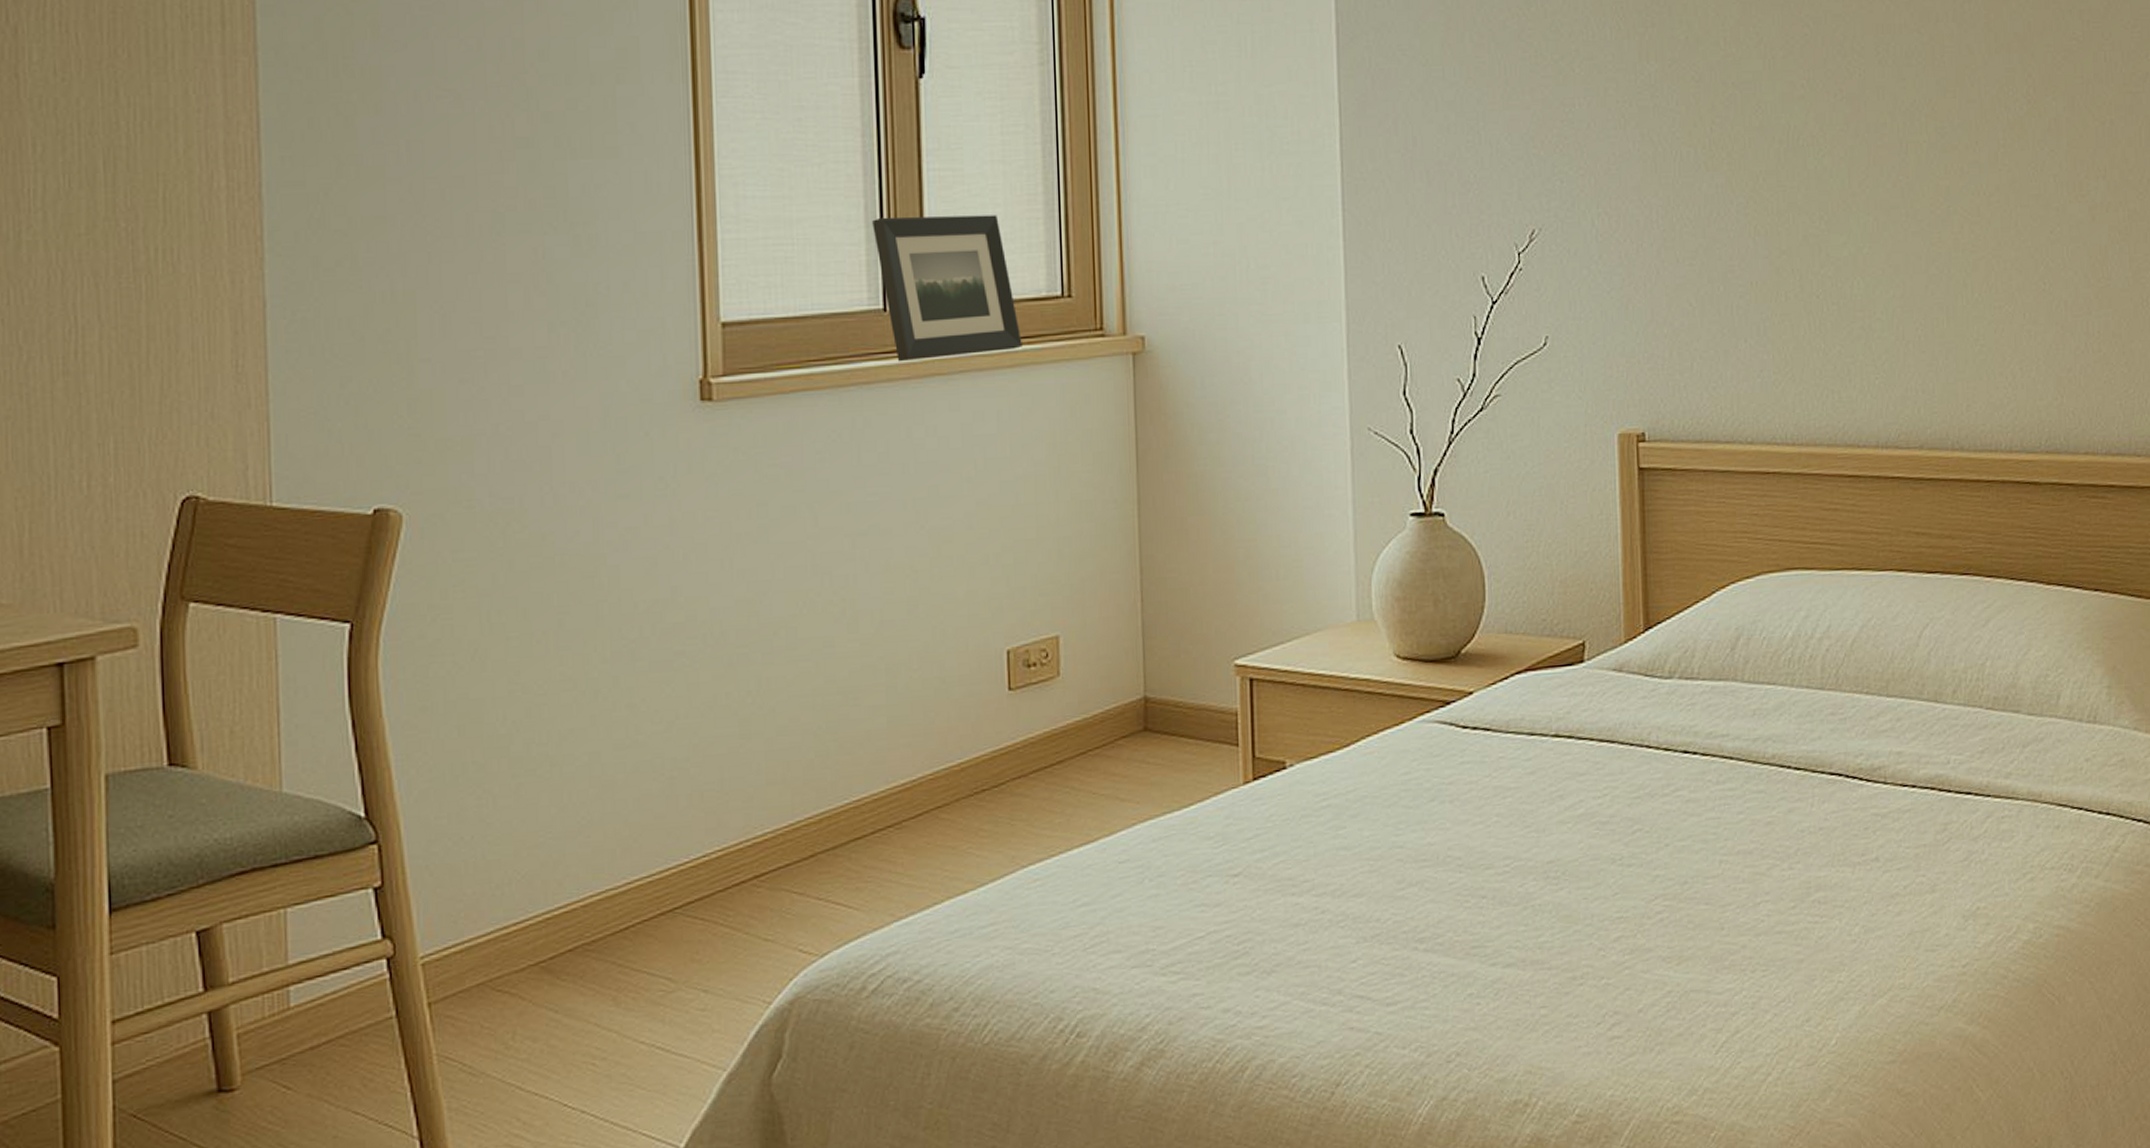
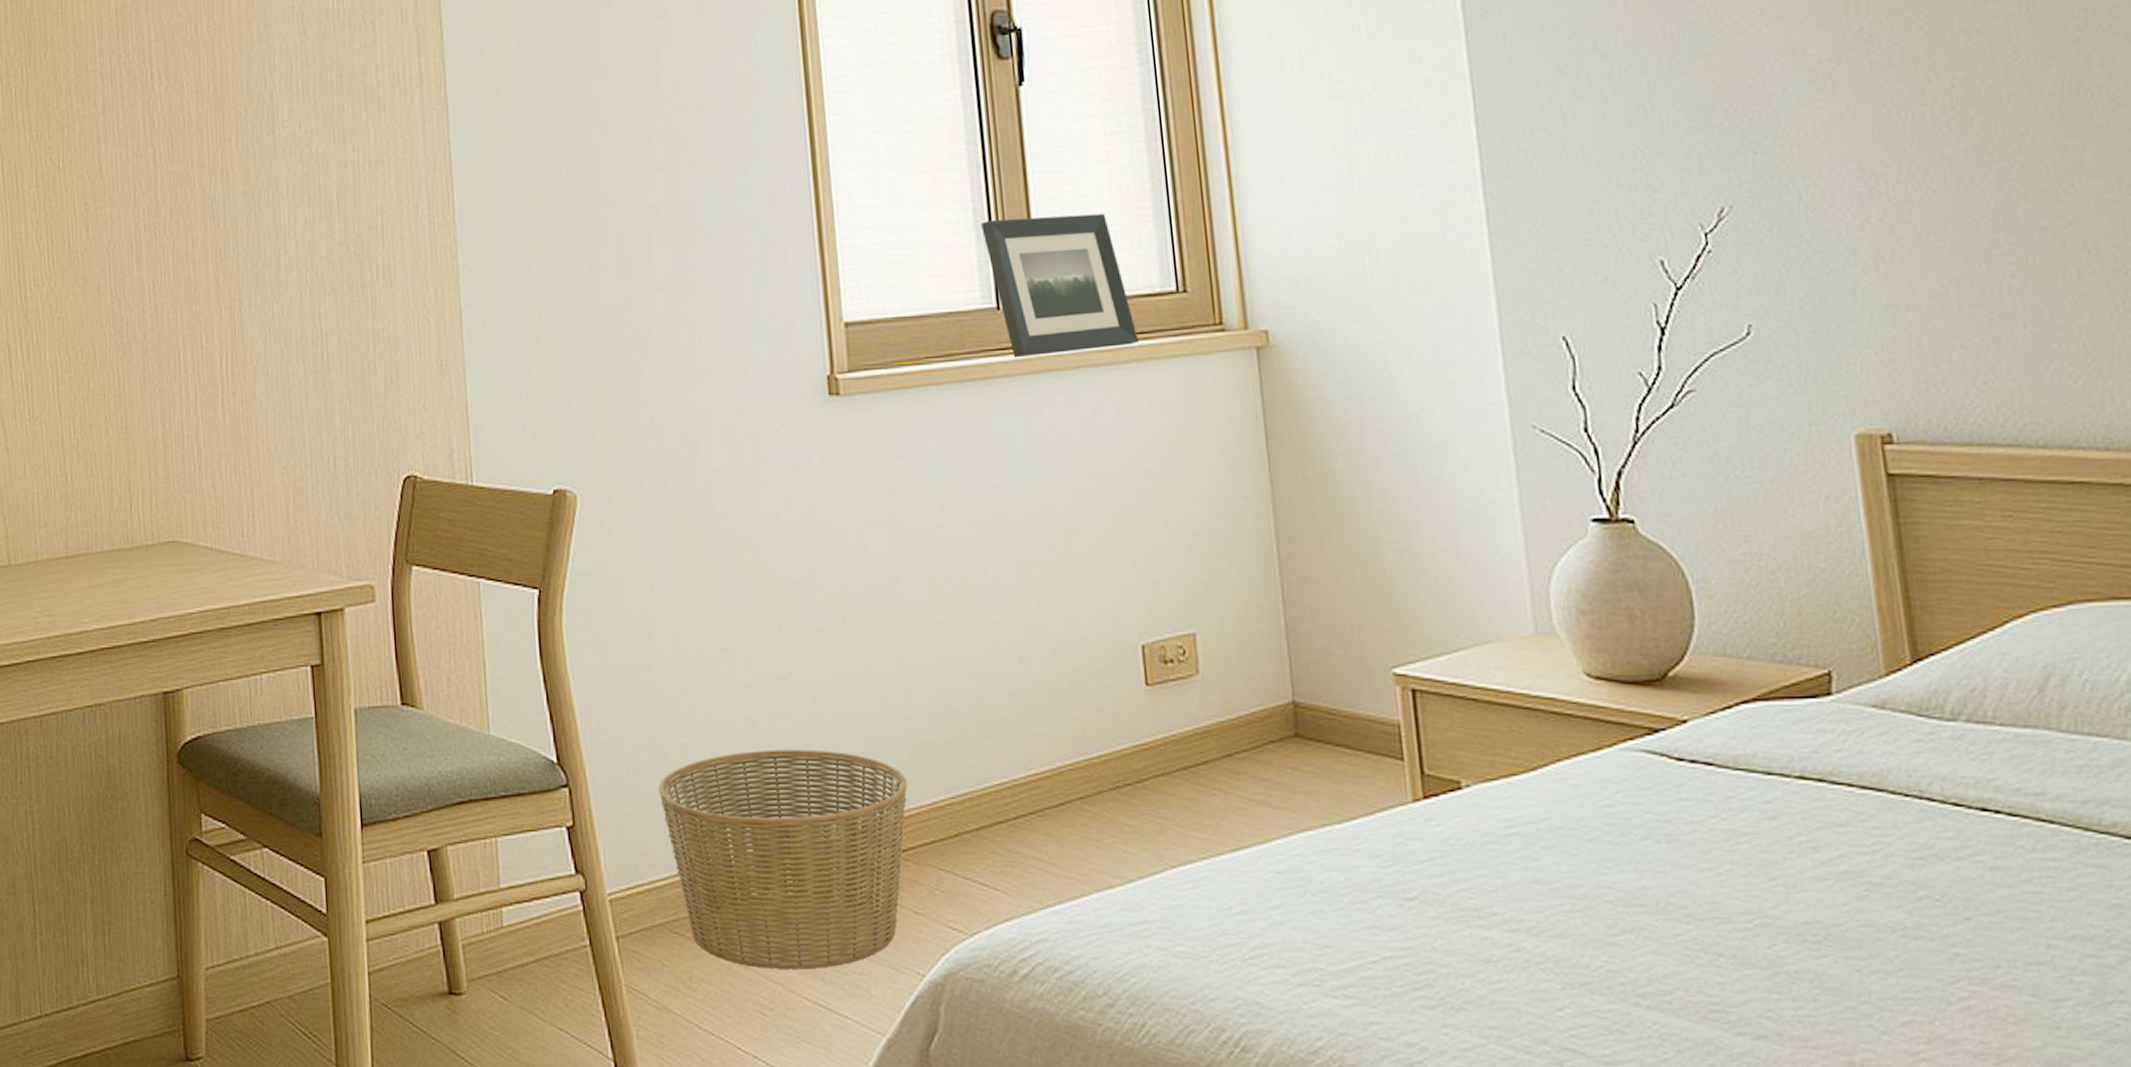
basket: none [485,779,764,1017] -> present [658,749,908,969]

